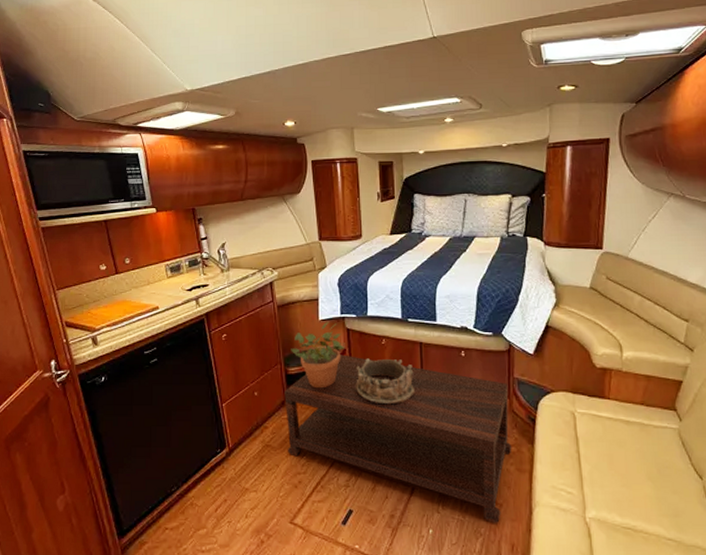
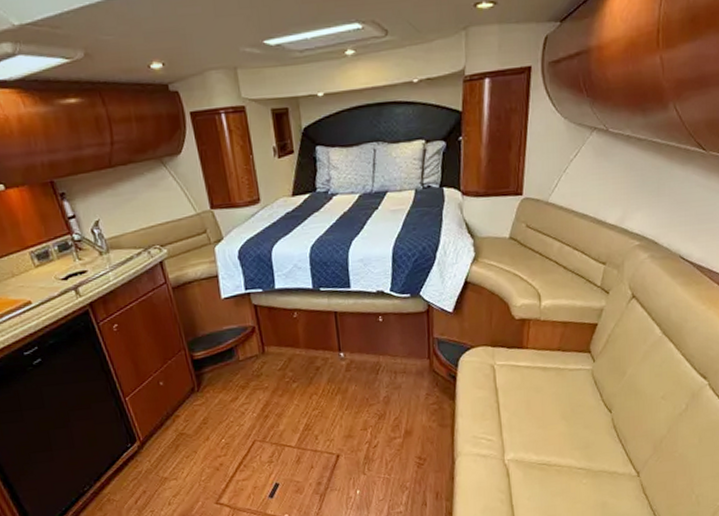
coffee table: present [284,354,512,523] -> none [192,332,434,476]
potted plant: present [291,322,345,389] -> none [194,300,254,371]
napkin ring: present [356,358,414,405] -> none [269,331,333,380]

